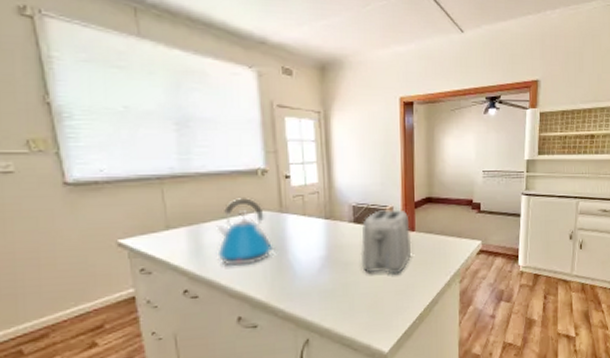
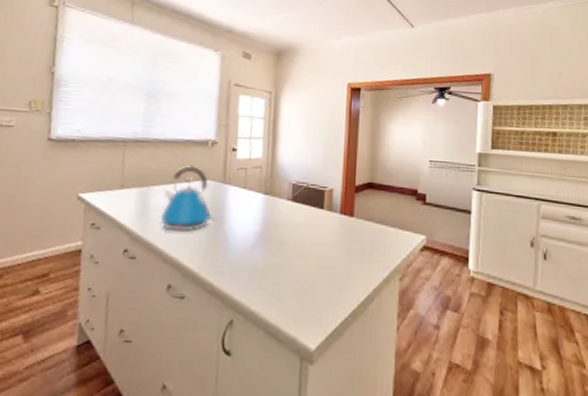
toaster: present [360,210,412,275] -> none [295,191,350,261]

